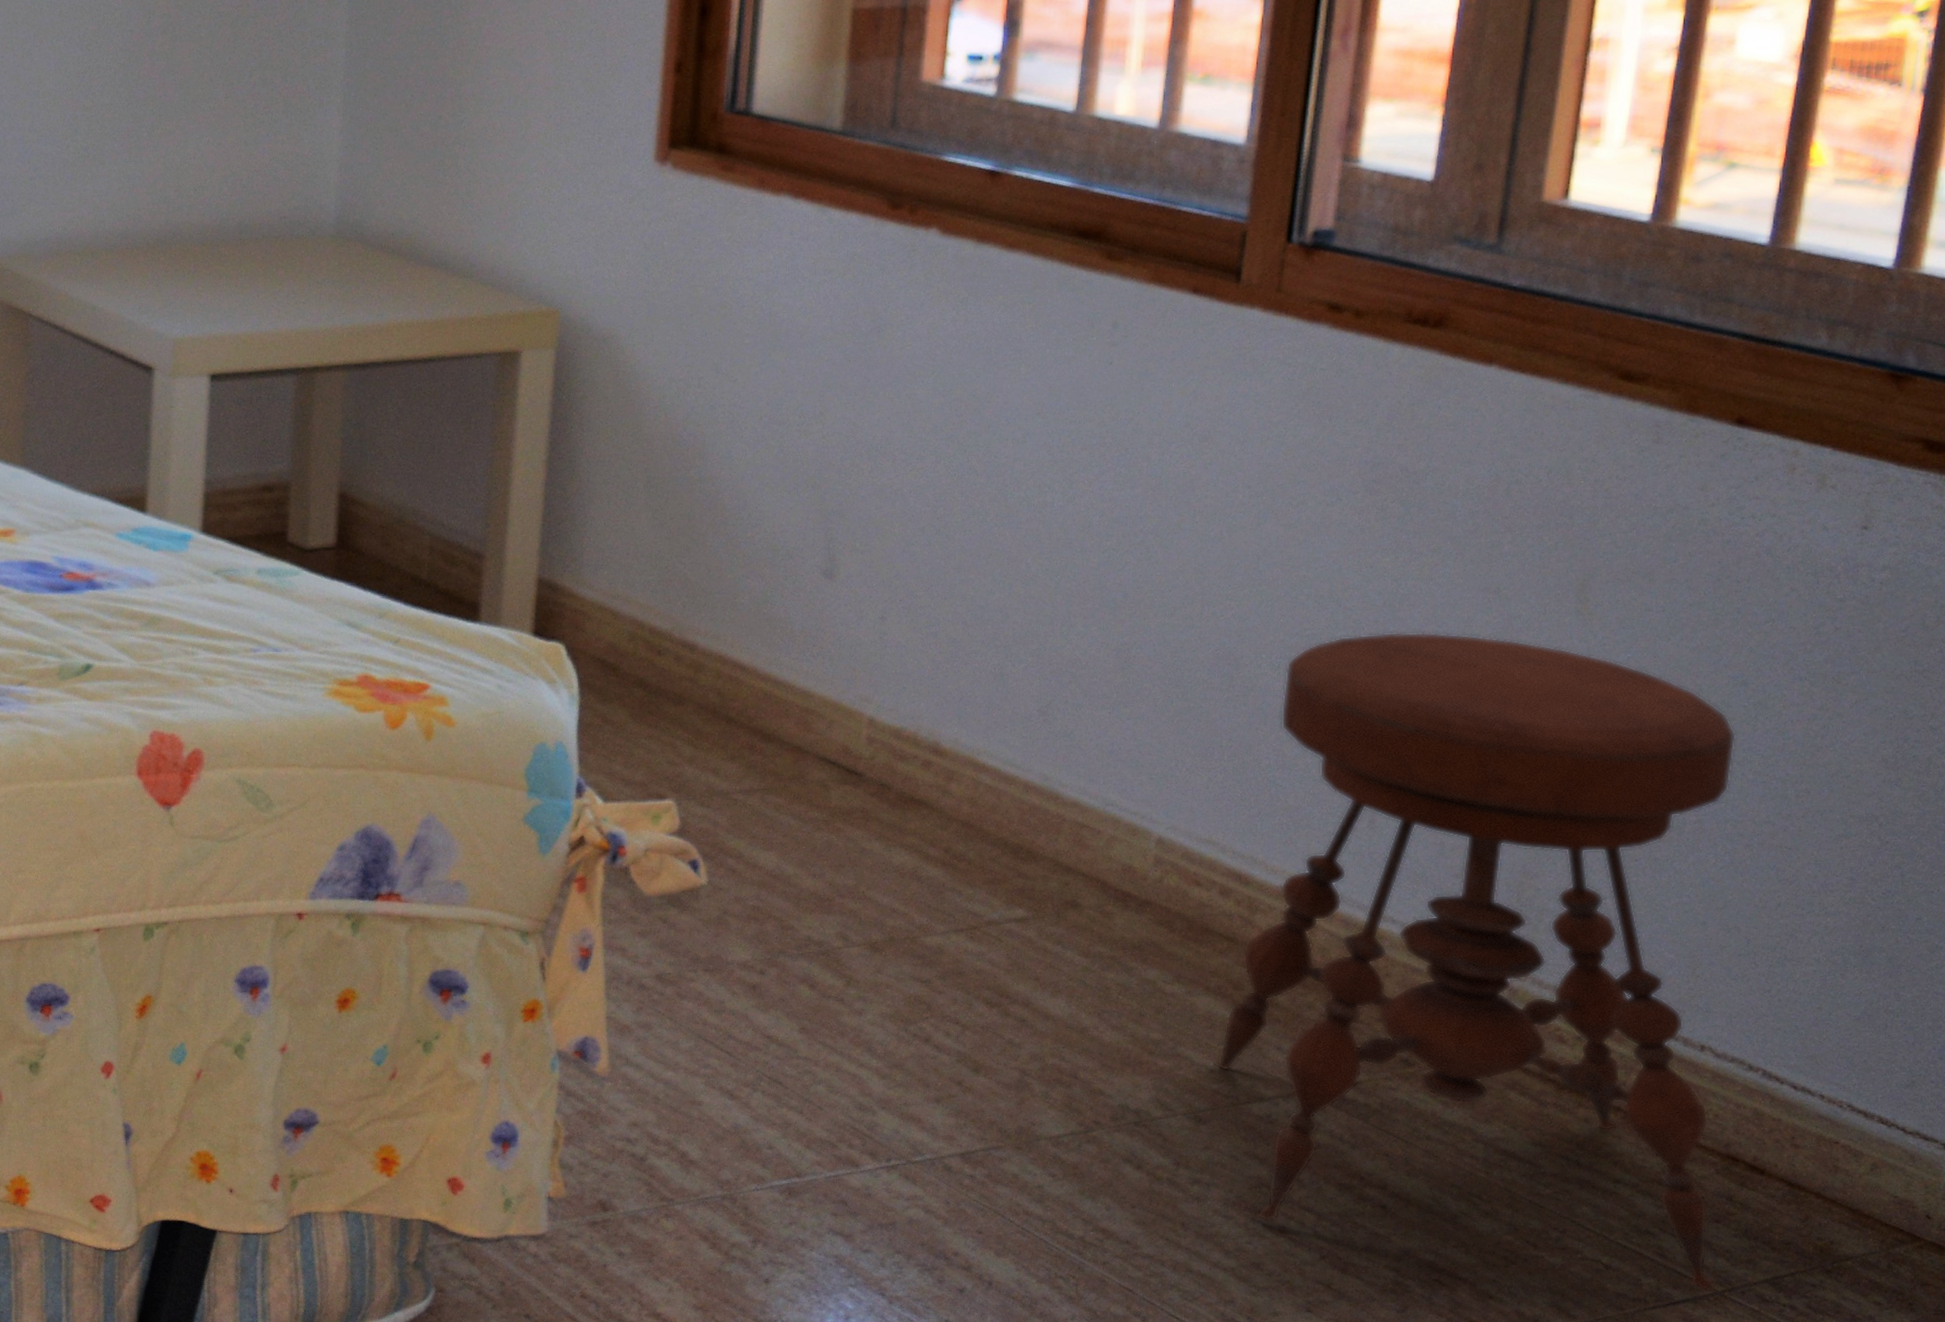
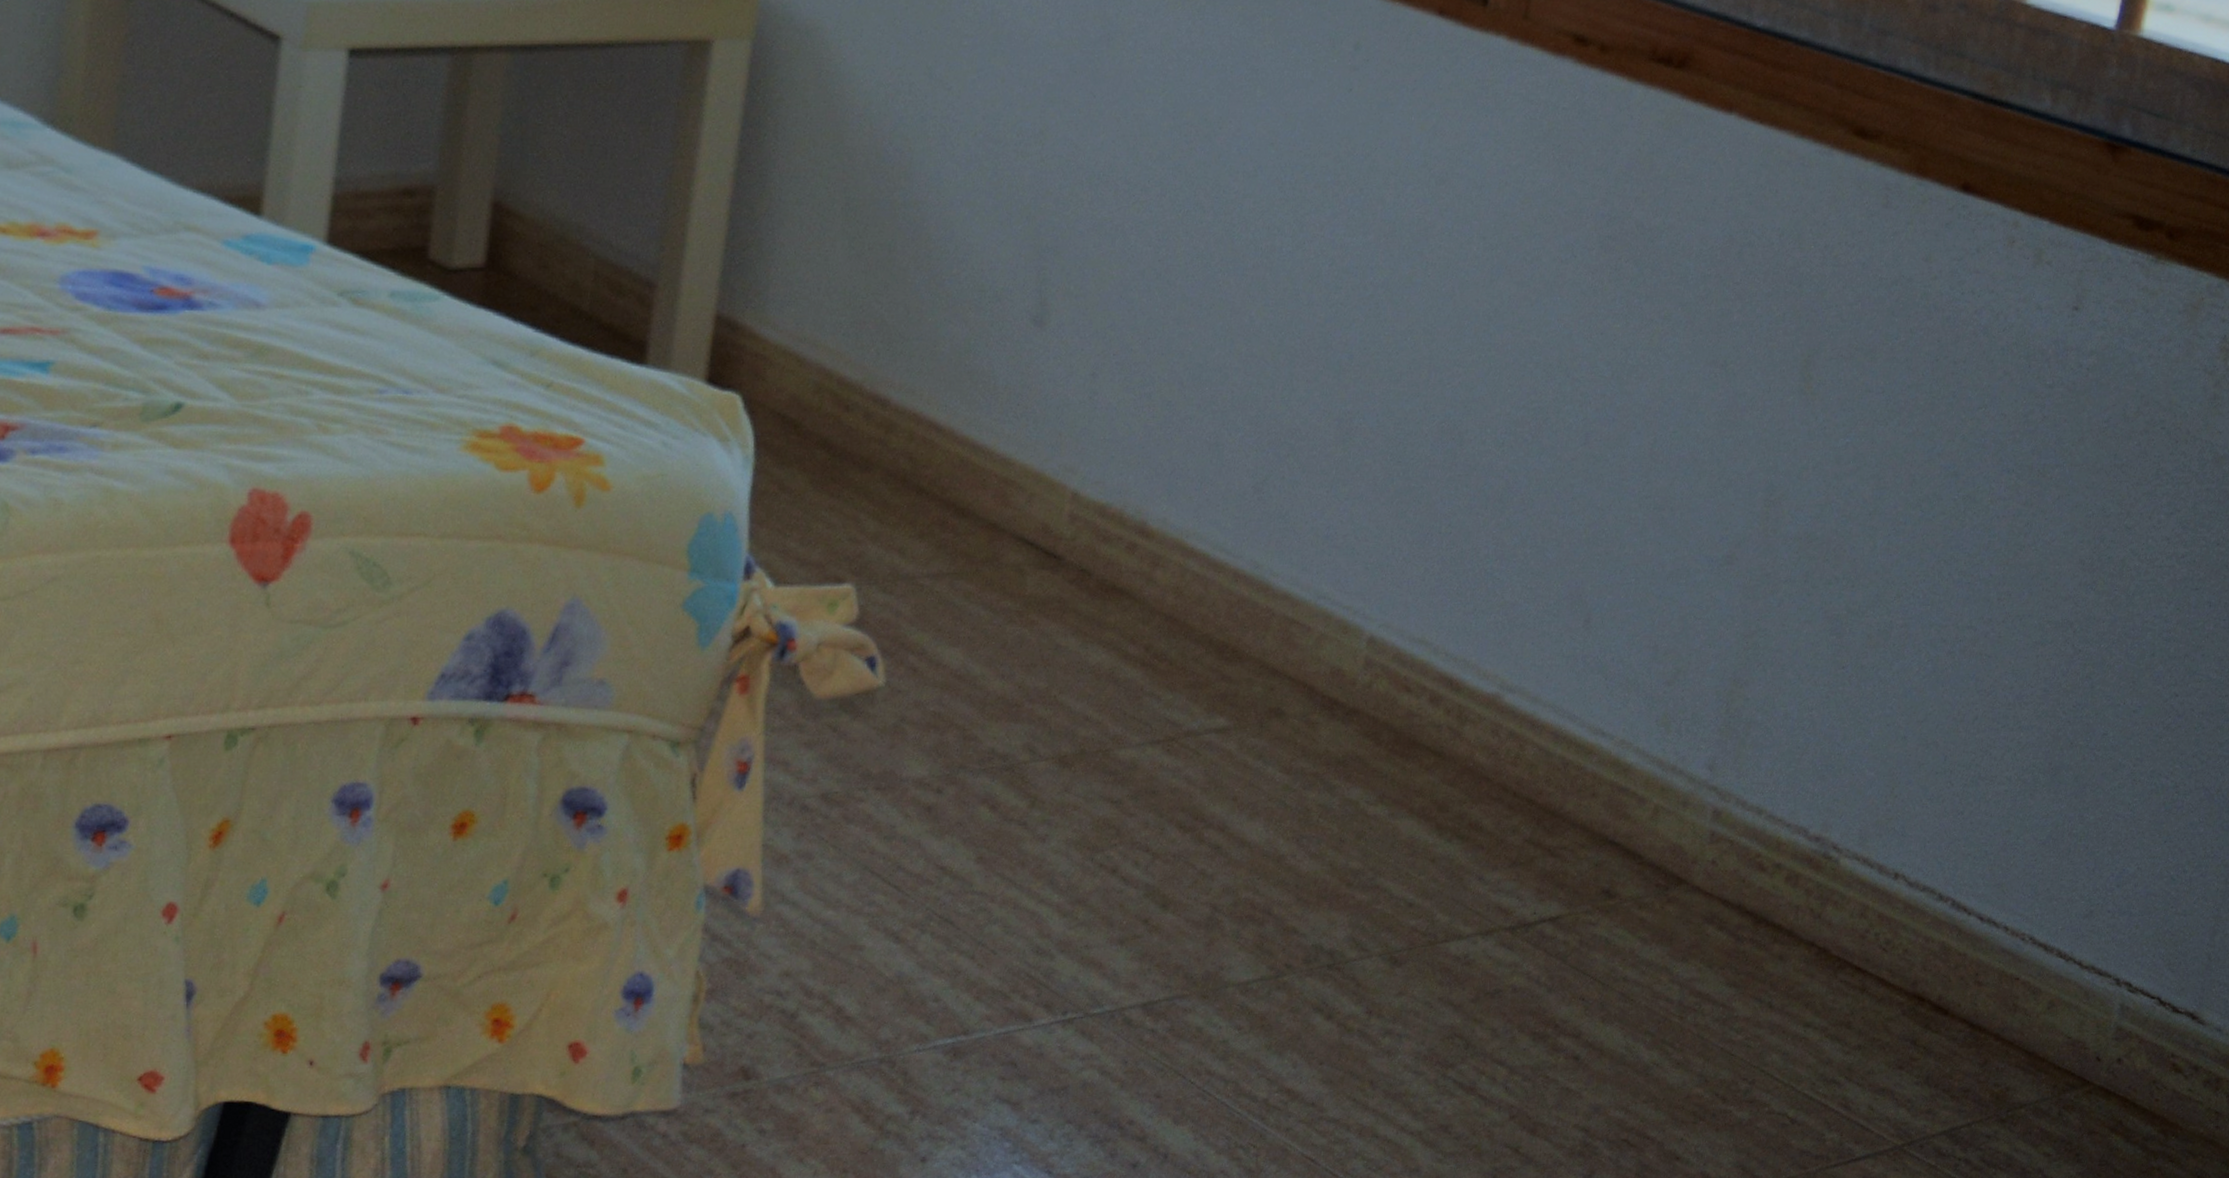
stool: present [1213,632,1737,1293] -> none [1412,407,1946,1148]

